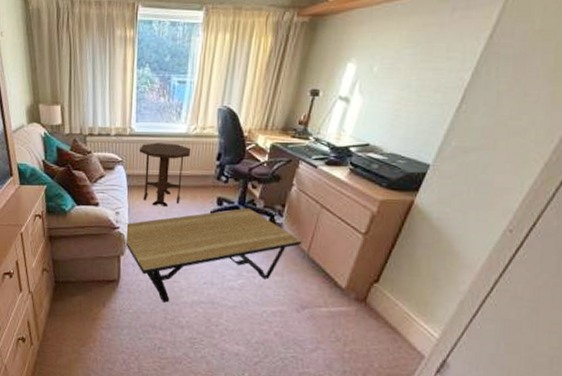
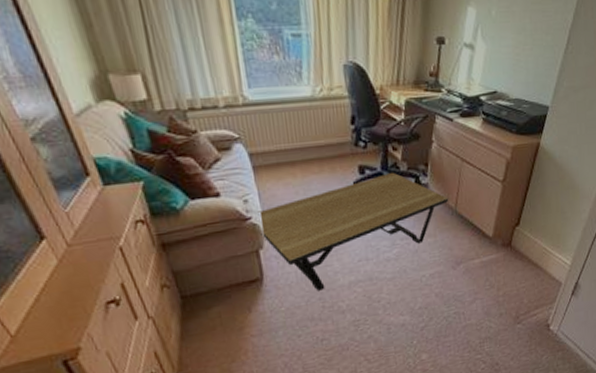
side table: present [140,142,191,207] -> none [259,109,322,186]

